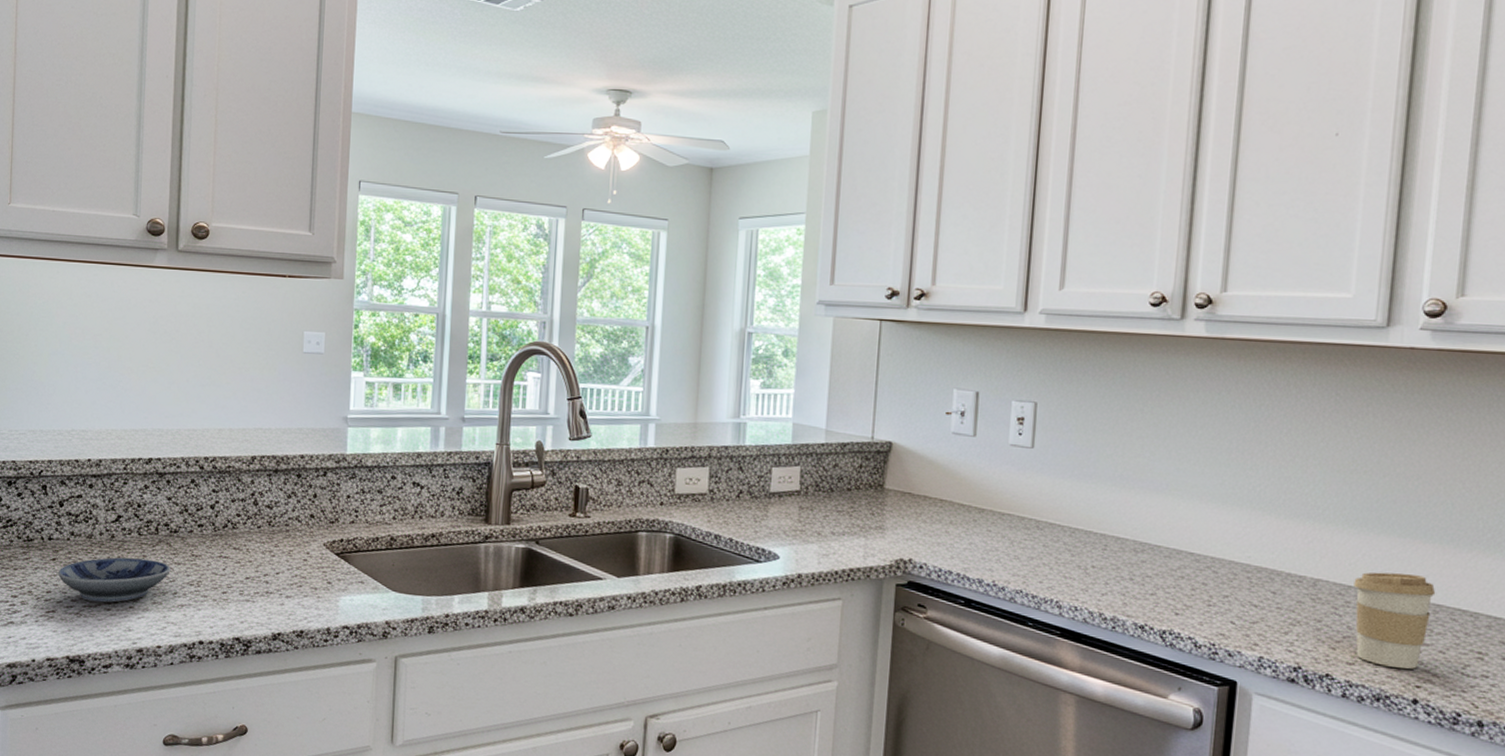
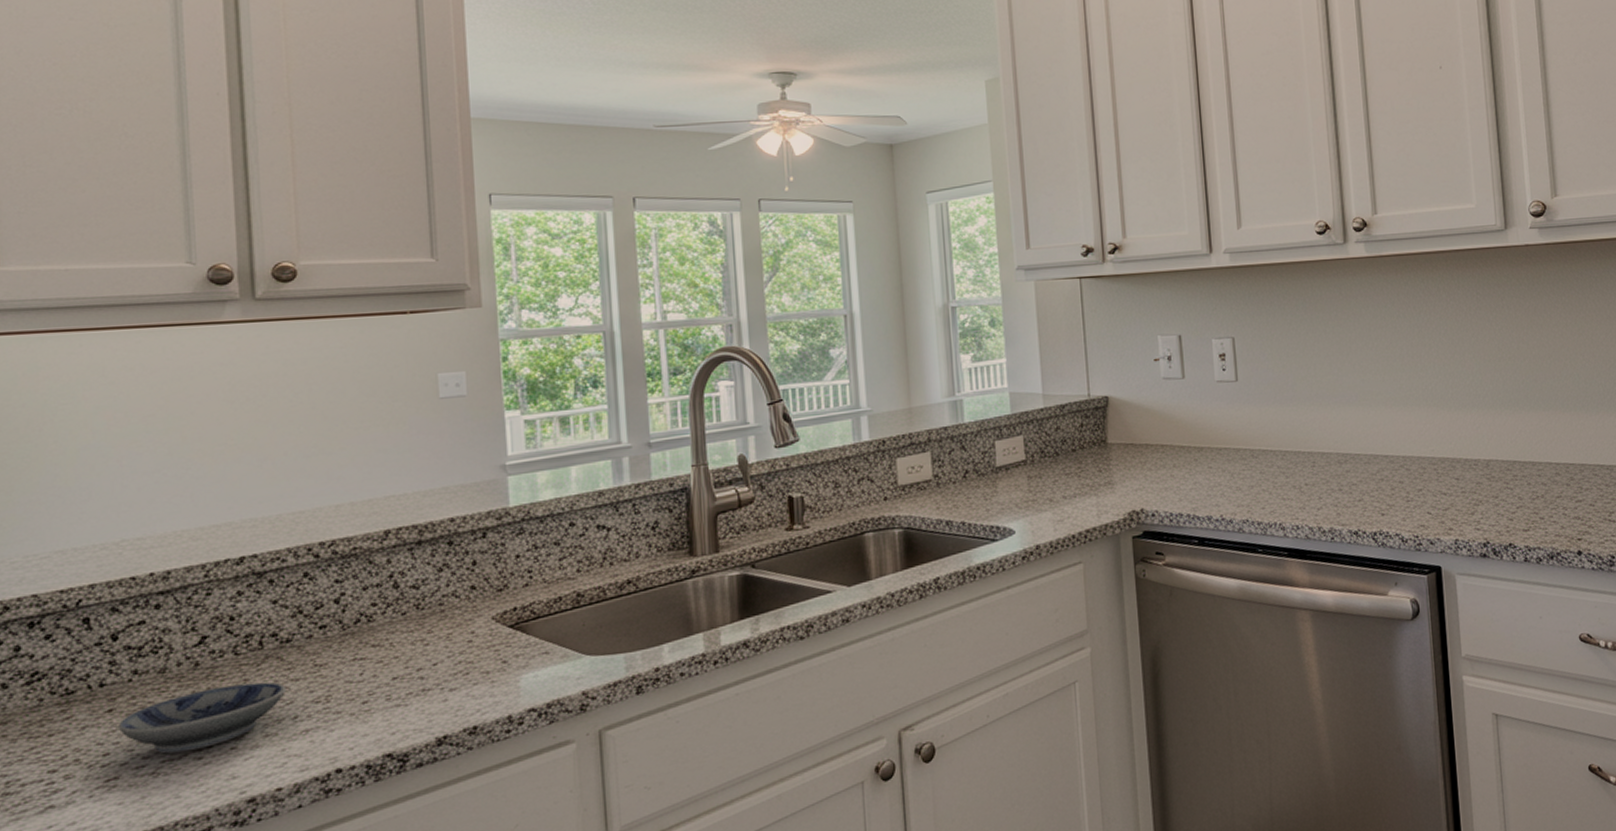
coffee cup: present [1353,572,1436,669] -> none [1517,441,1579,527]

